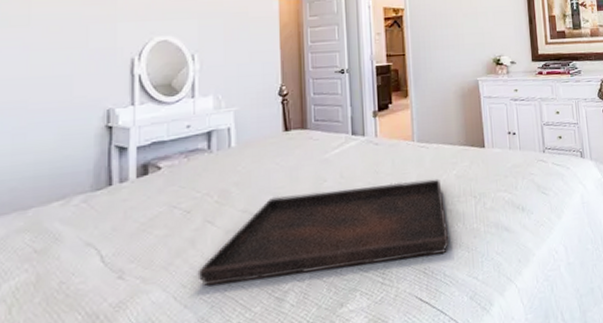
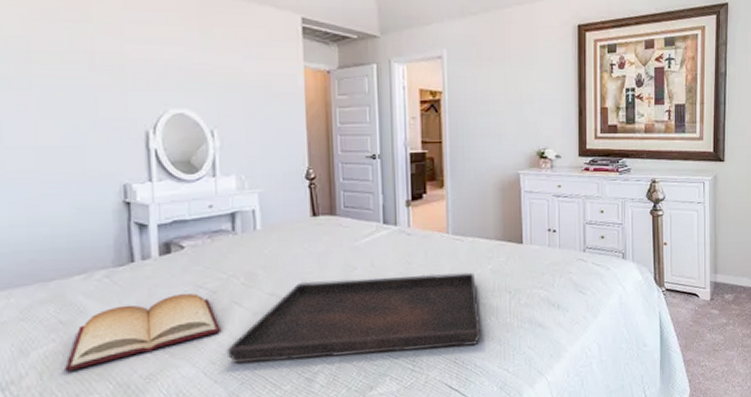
bible: none [35,214,192,304] -> present [65,293,220,372]

